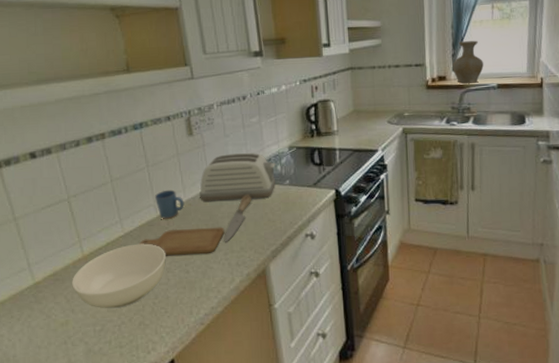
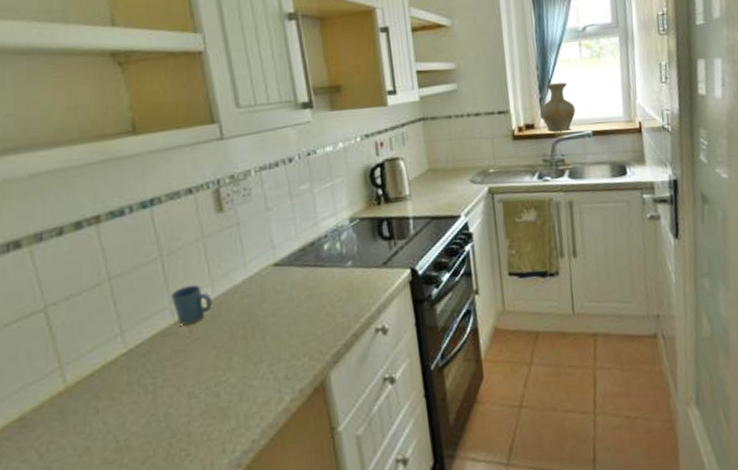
bowl: present [72,243,166,308] -> none [48,360,187,461]
chopping board: present [140,227,225,256] -> none [149,329,269,376]
toaster: present [199,152,276,202] -> none [233,229,335,297]
knife: present [225,194,251,242] -> none [269,282,303,349]

